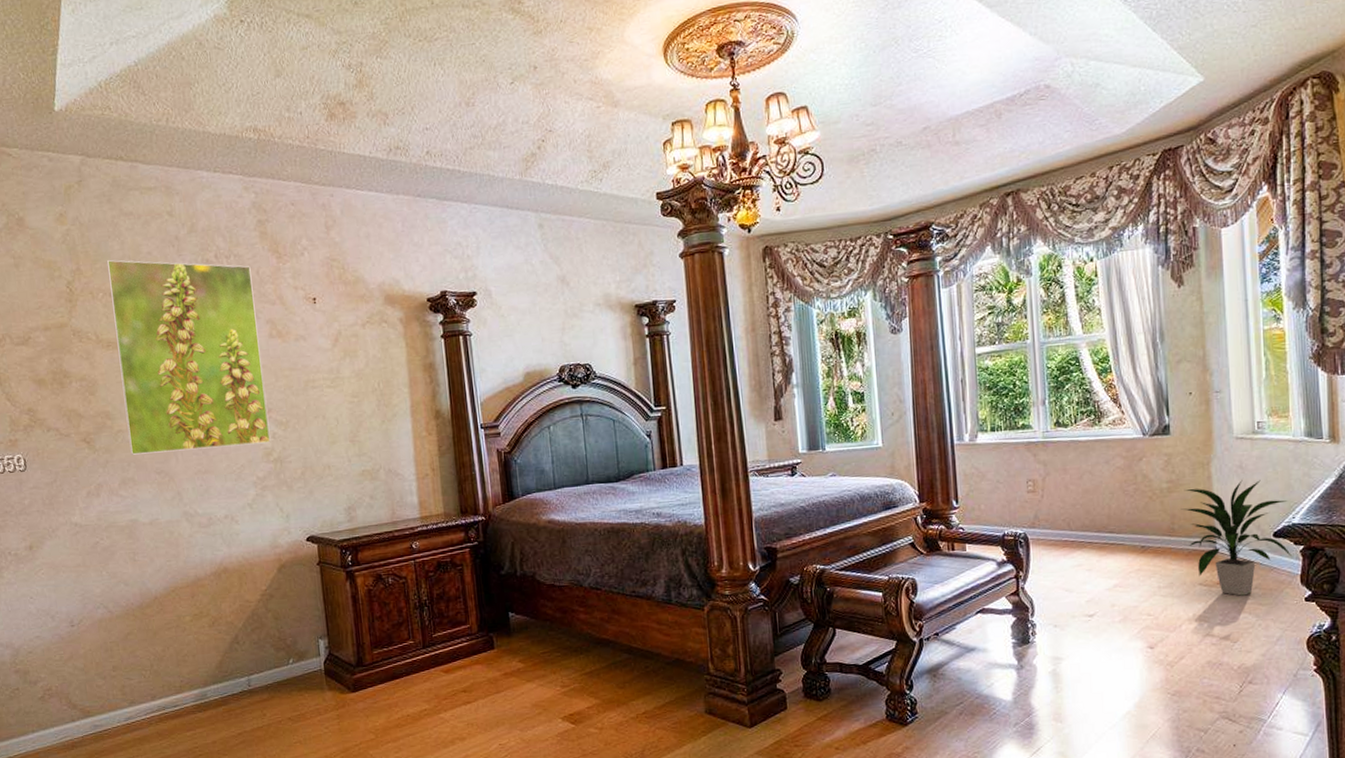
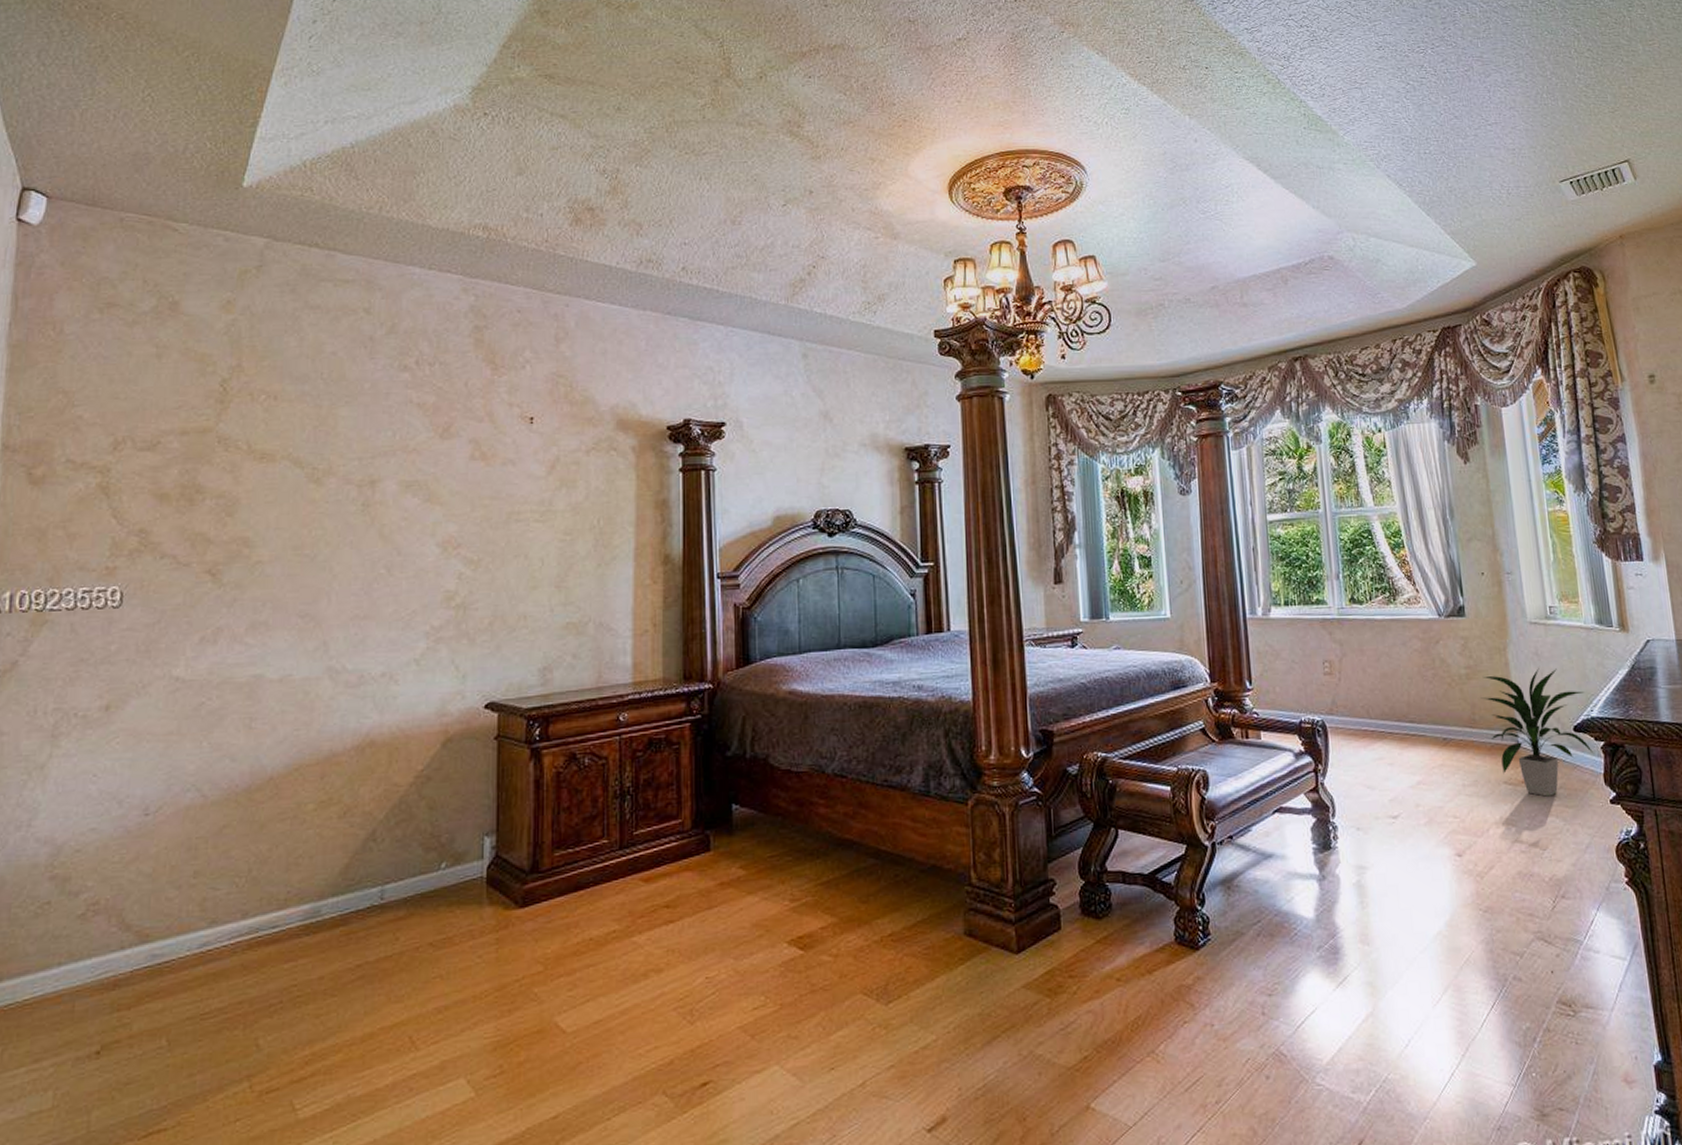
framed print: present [106,259,271,455] -> none [268,357,458,593]

